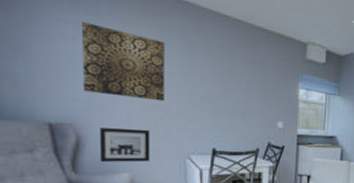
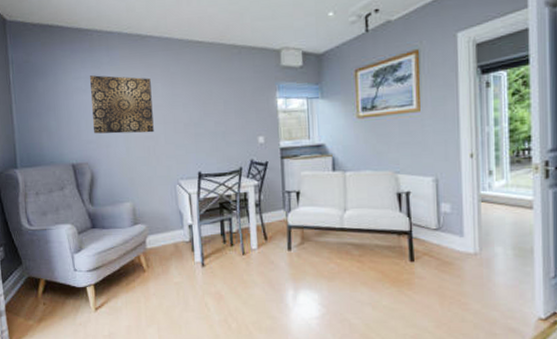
wall art: present [99,128,150,163] -> none [107,160,147,194]

